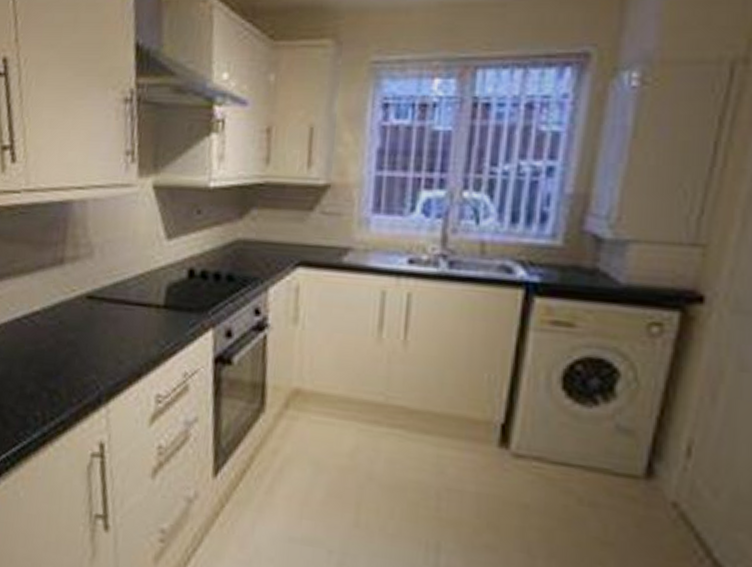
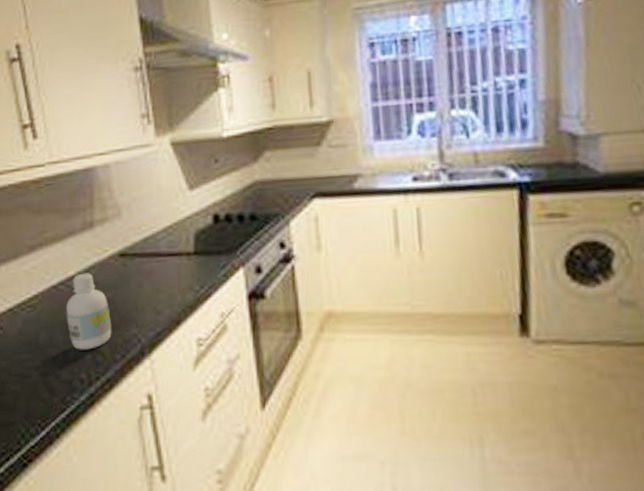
bottle: none [27,310,72,389] -> present [66,273,112,350]

